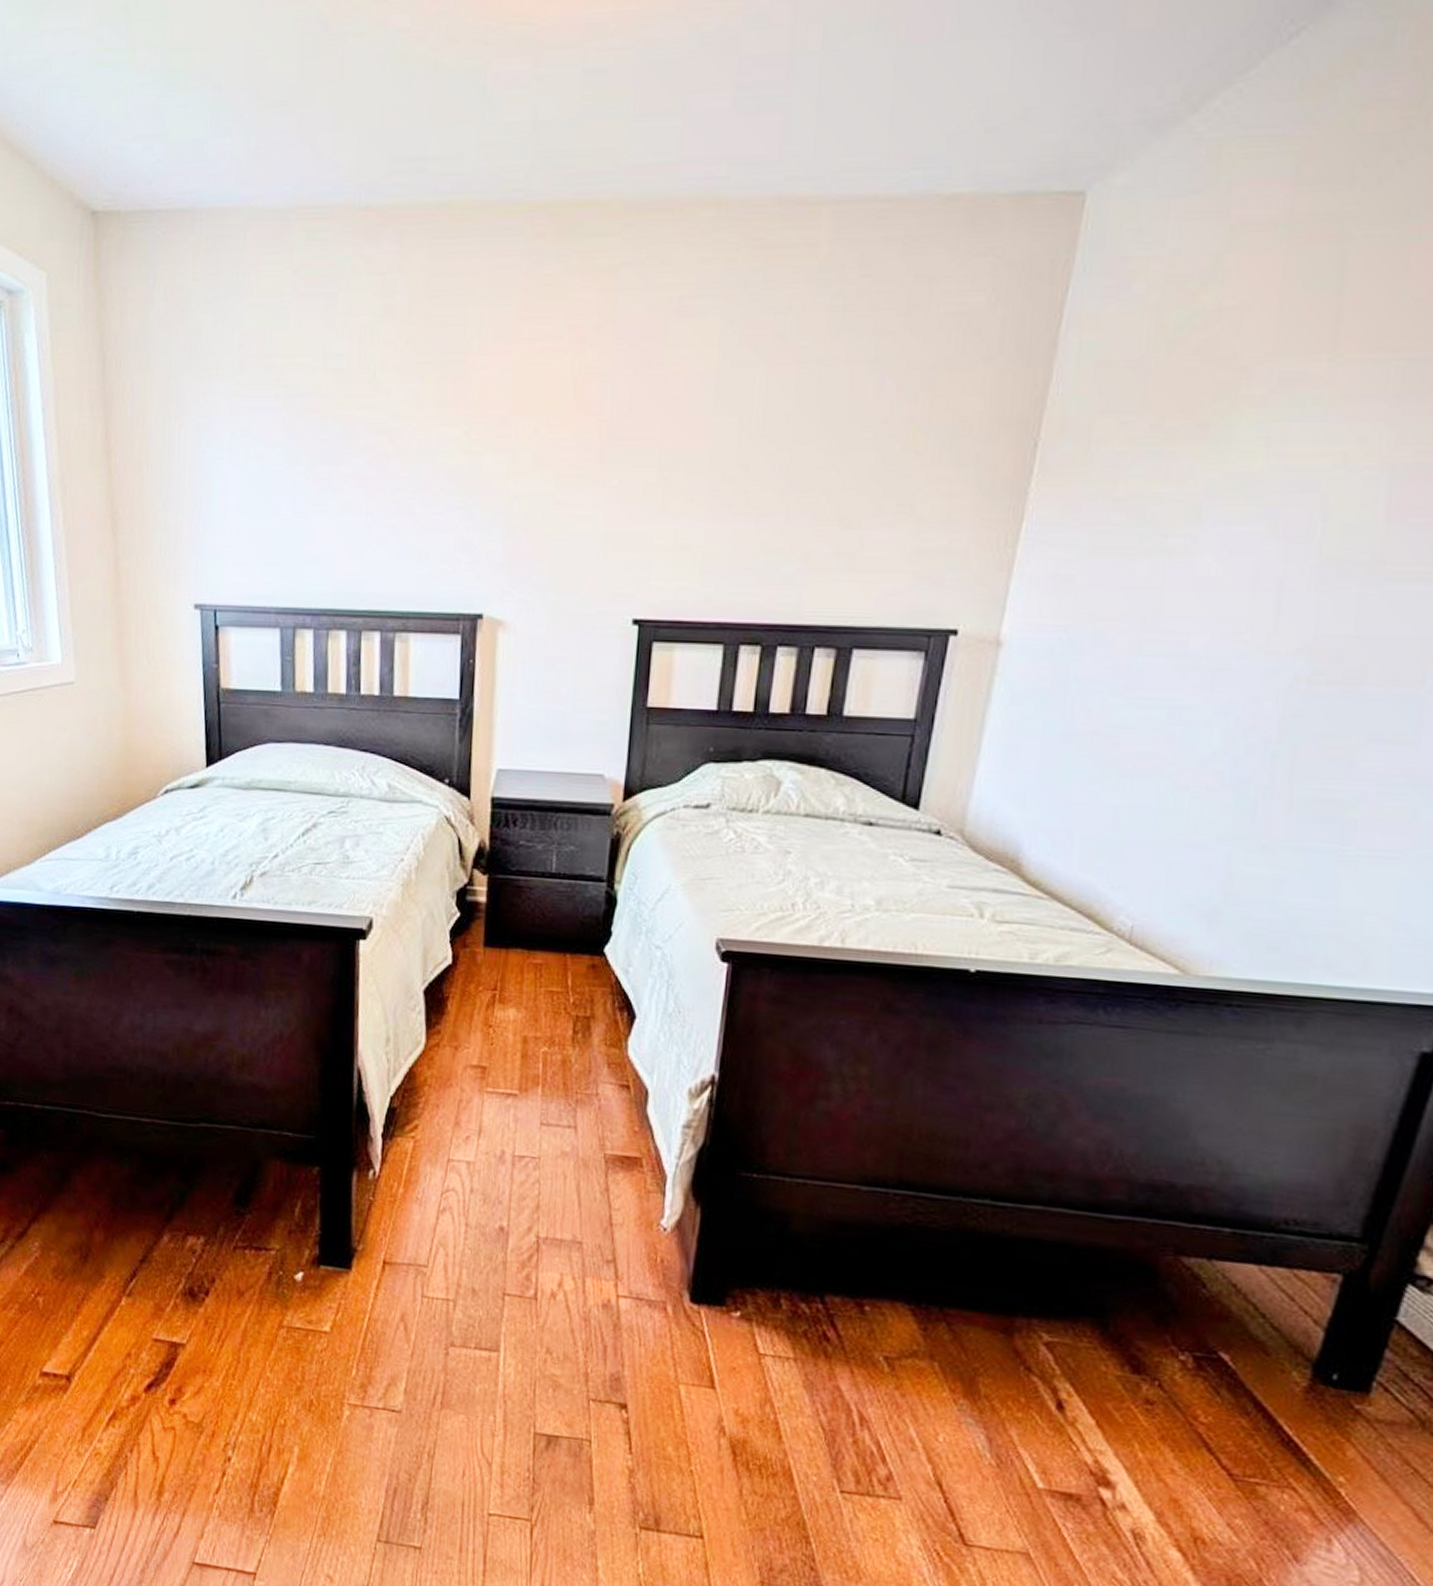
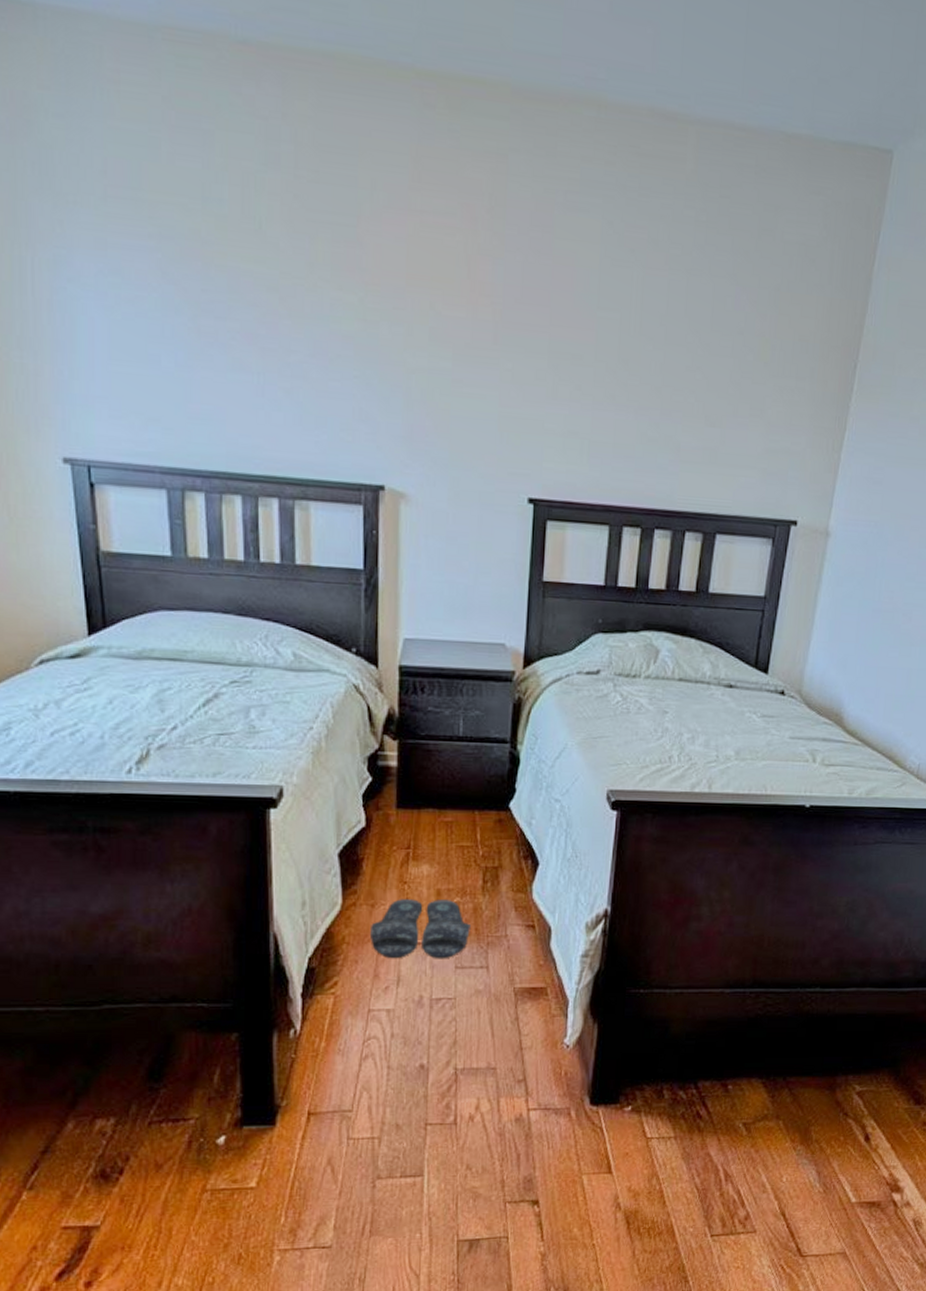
slippers: none [453,1043,558,1113] -> present [371,899,470,959]

